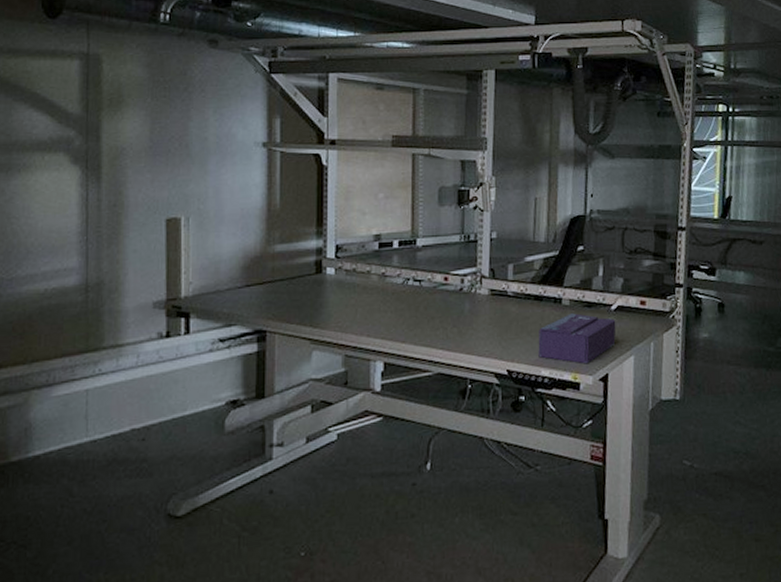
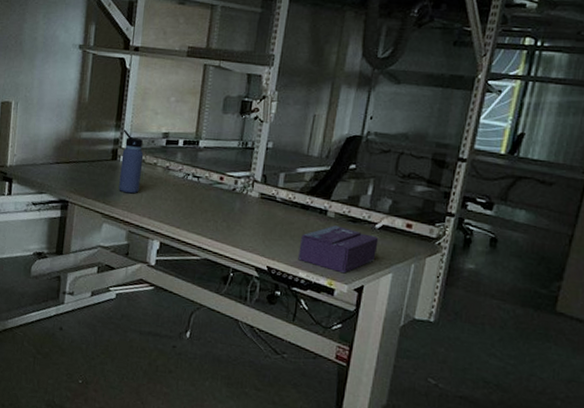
water bottle: none [326,236,354,311] -> present [119,129,144,194]

